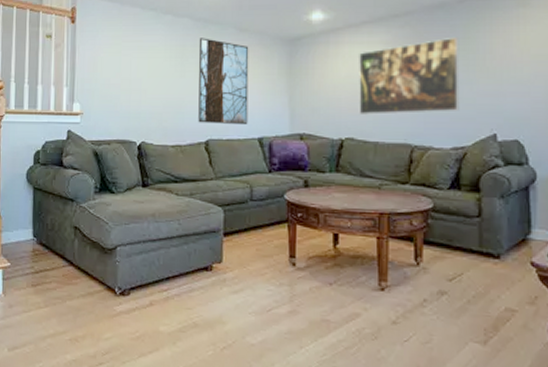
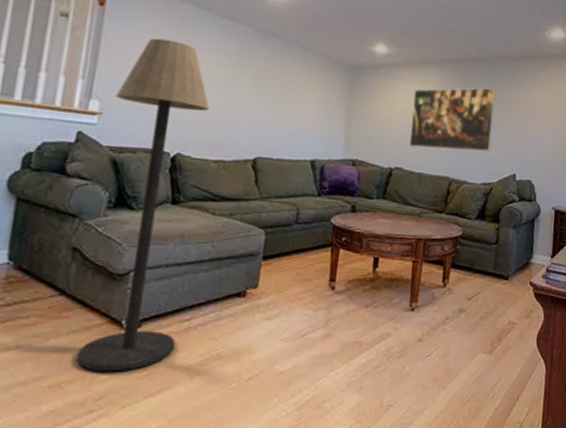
floor lamp: none [86,43,163,332] -> present [76,38,209,372]
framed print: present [198,38,249,124] -> none [247,49,311,145]

